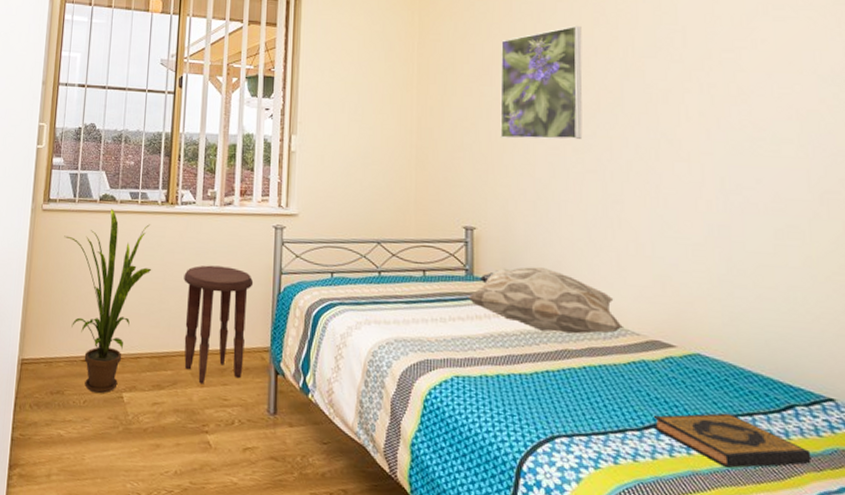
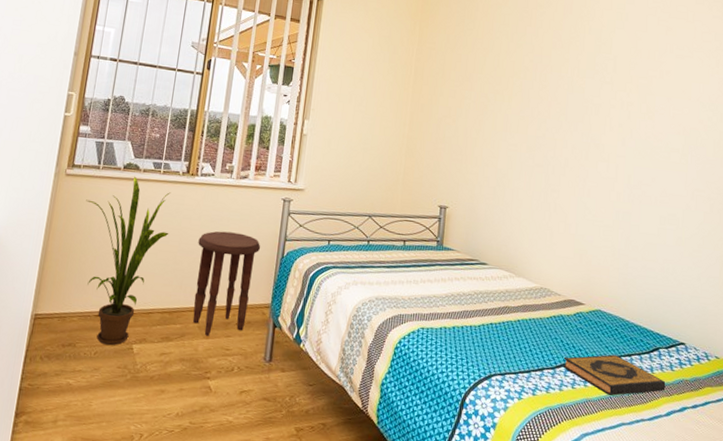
decorative pillow: present [468,267,623,334] -> none [437,240,549,294]
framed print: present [500,25,583,140] -> none [474,47,543,140]

